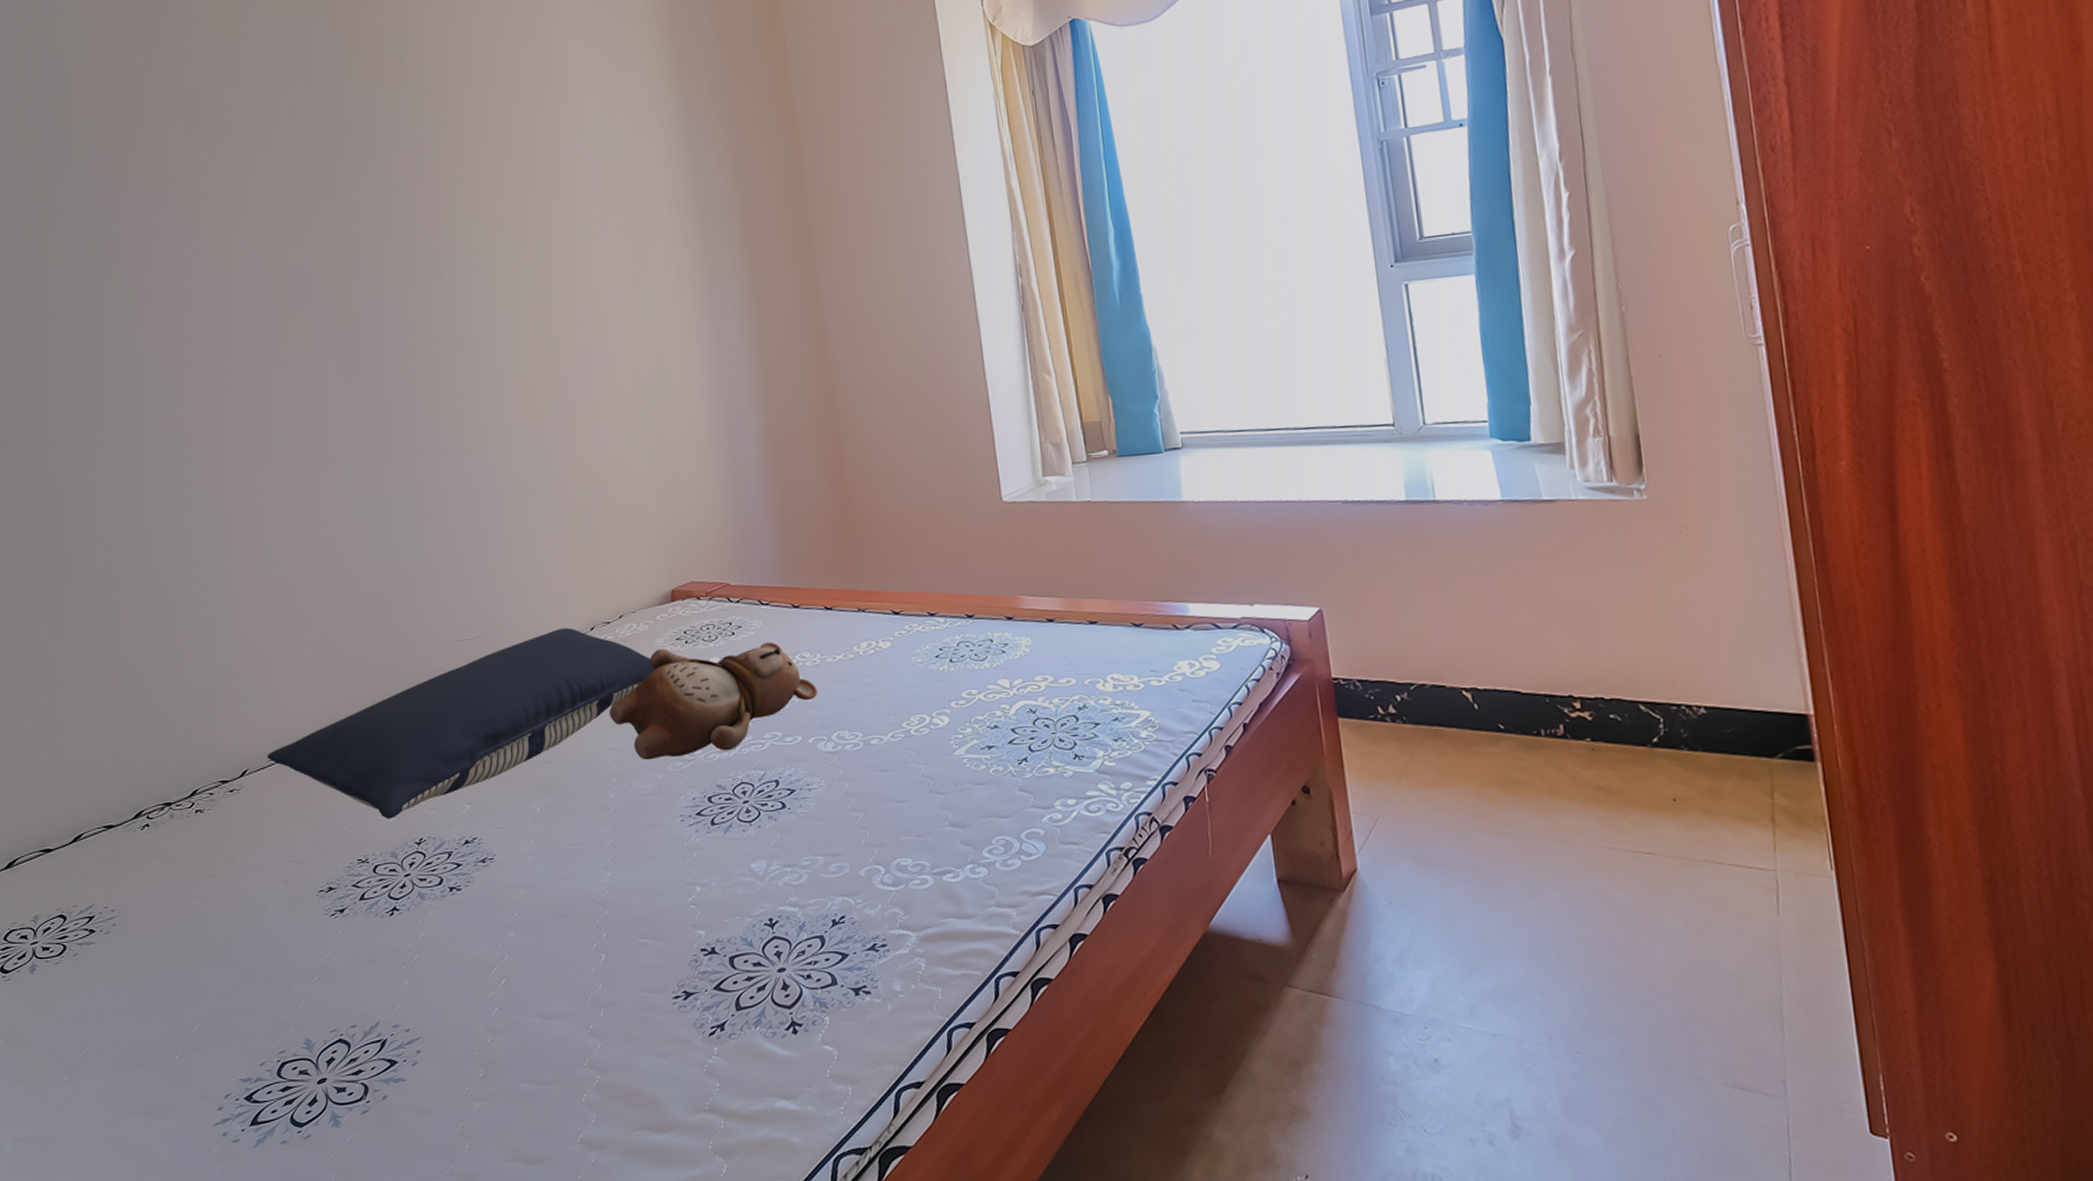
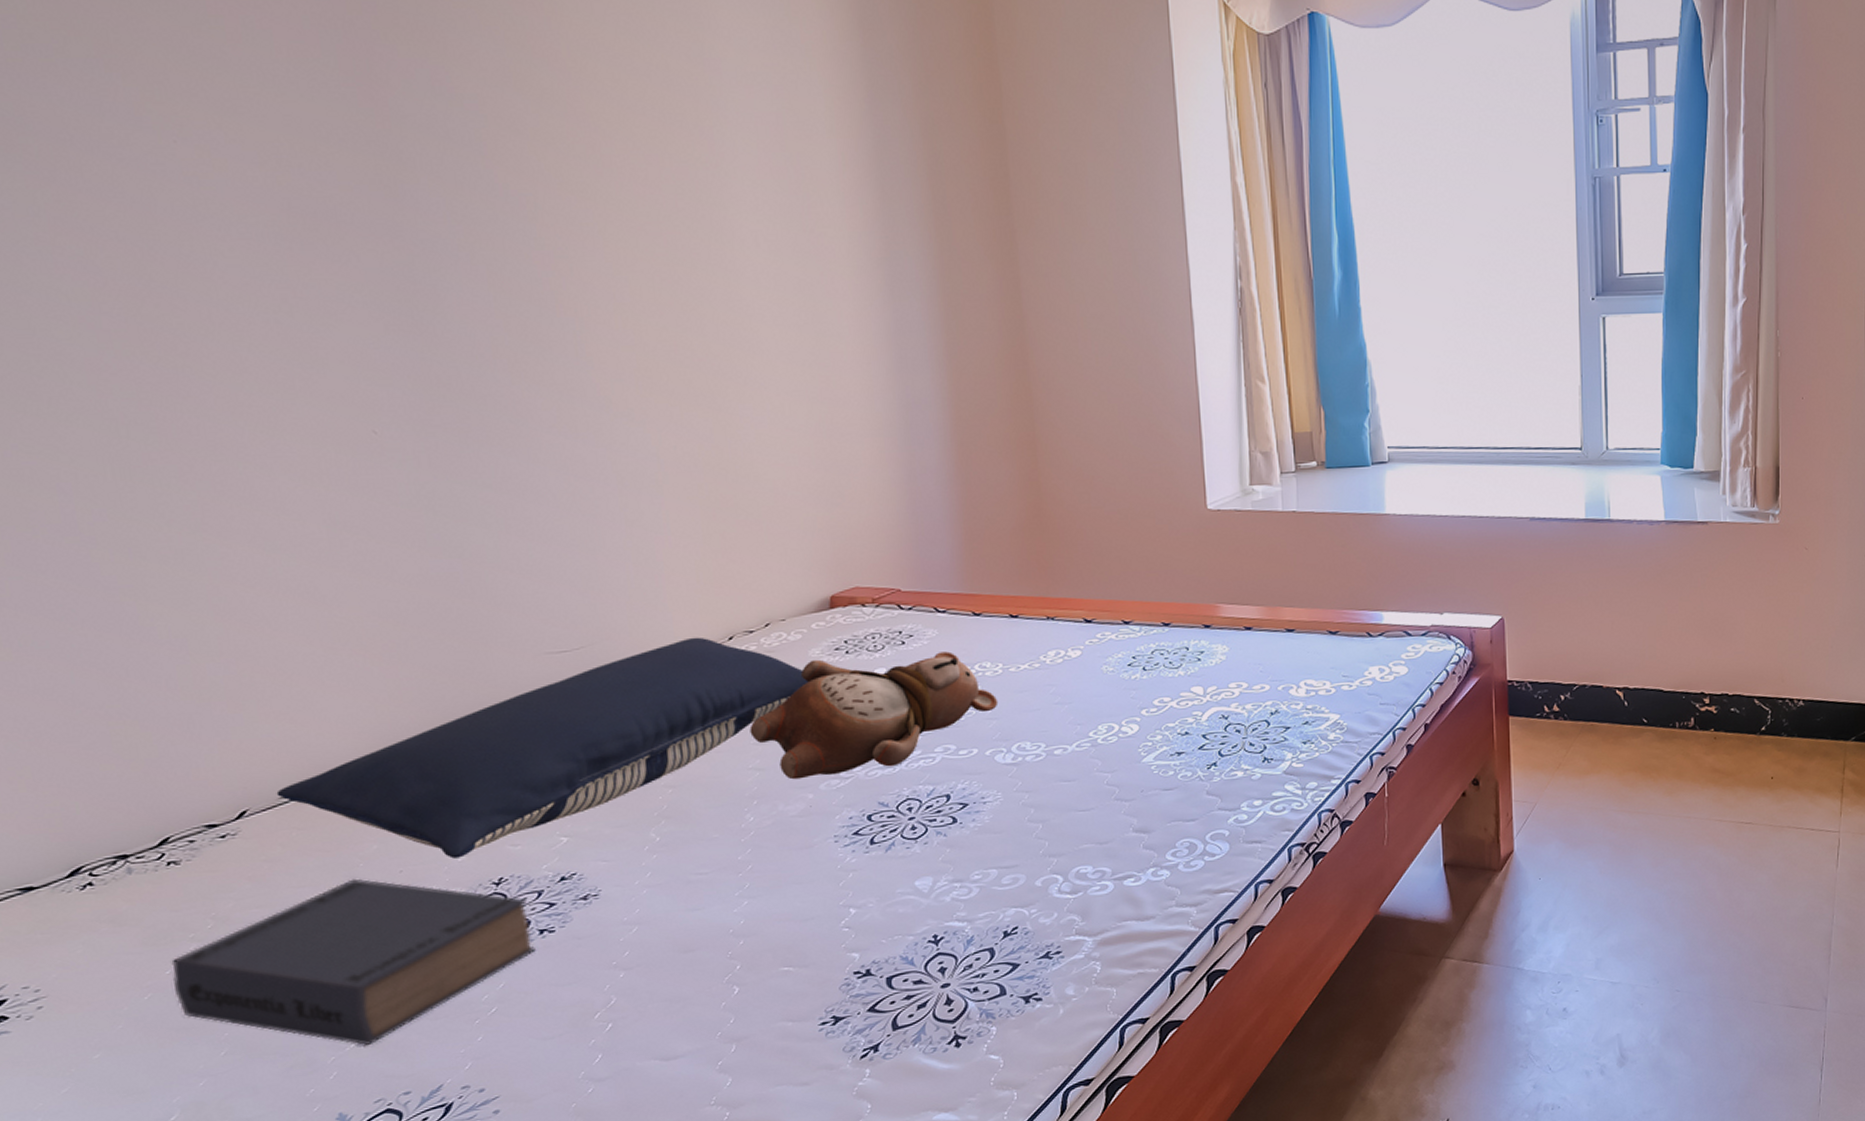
book: none [196,832,447,979] -> present [171,878,536,1045]

